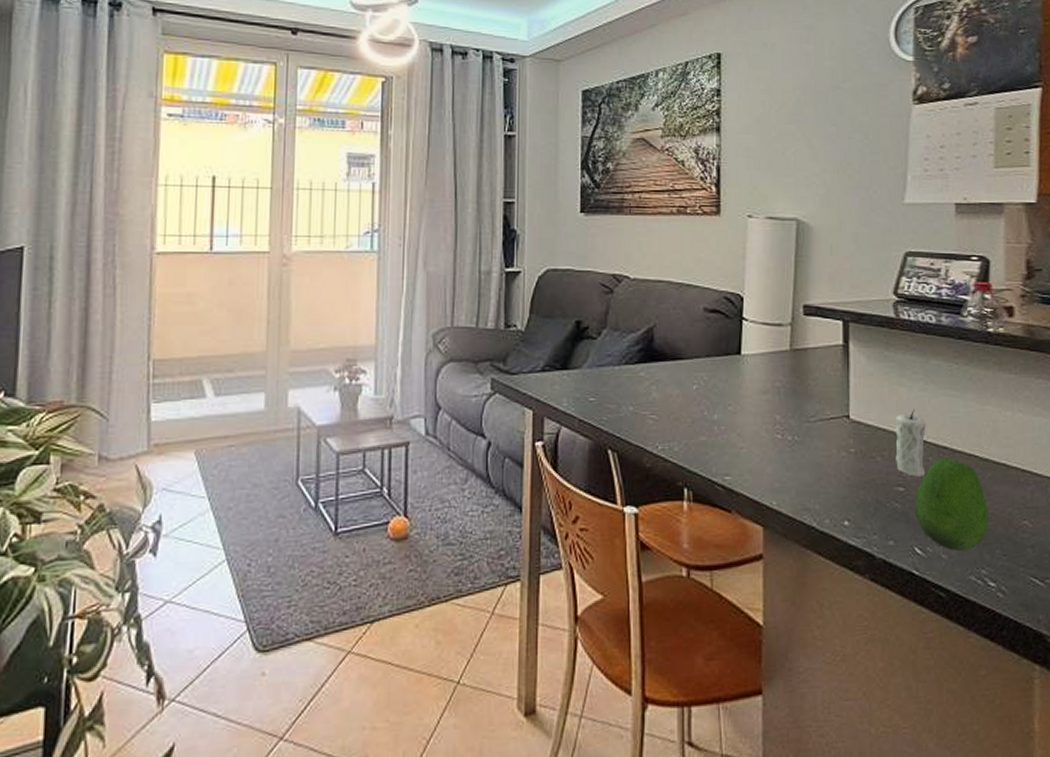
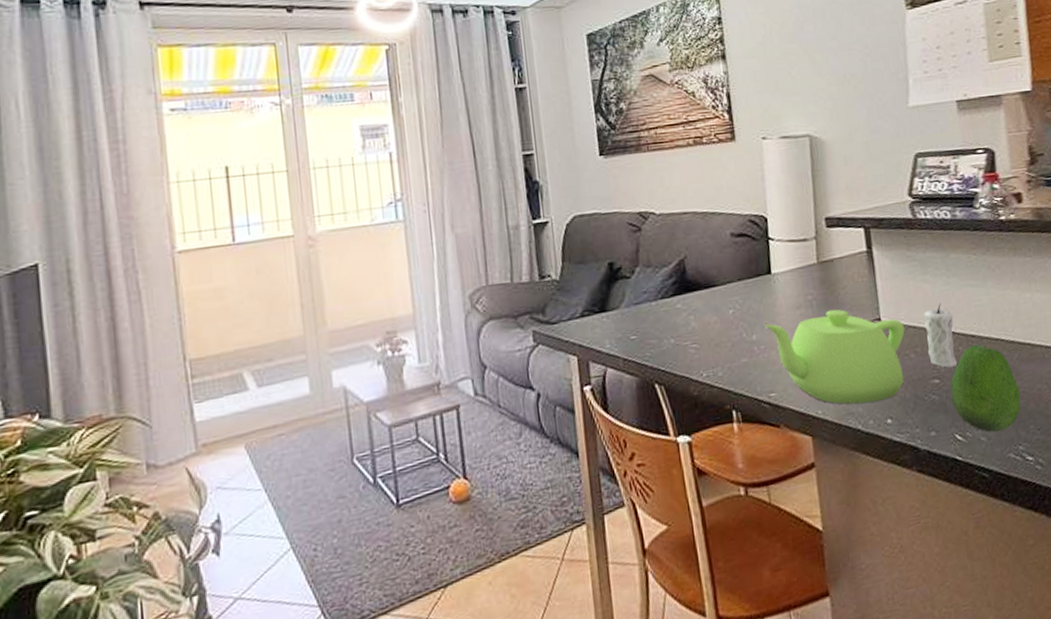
teapot: none [727,399,873,501] -> present [764,309,905,405]

